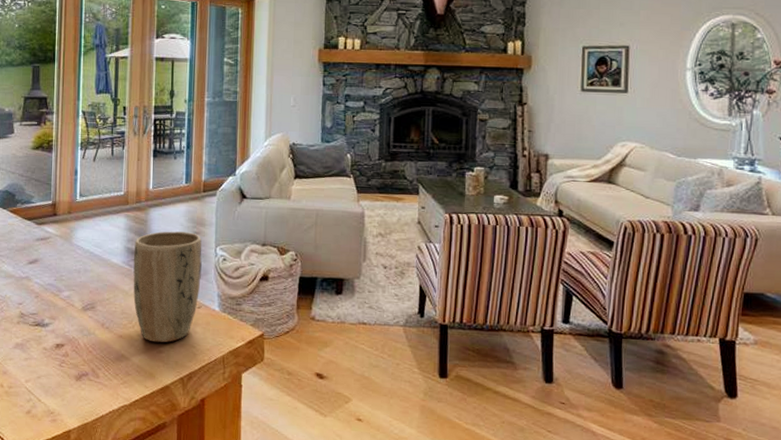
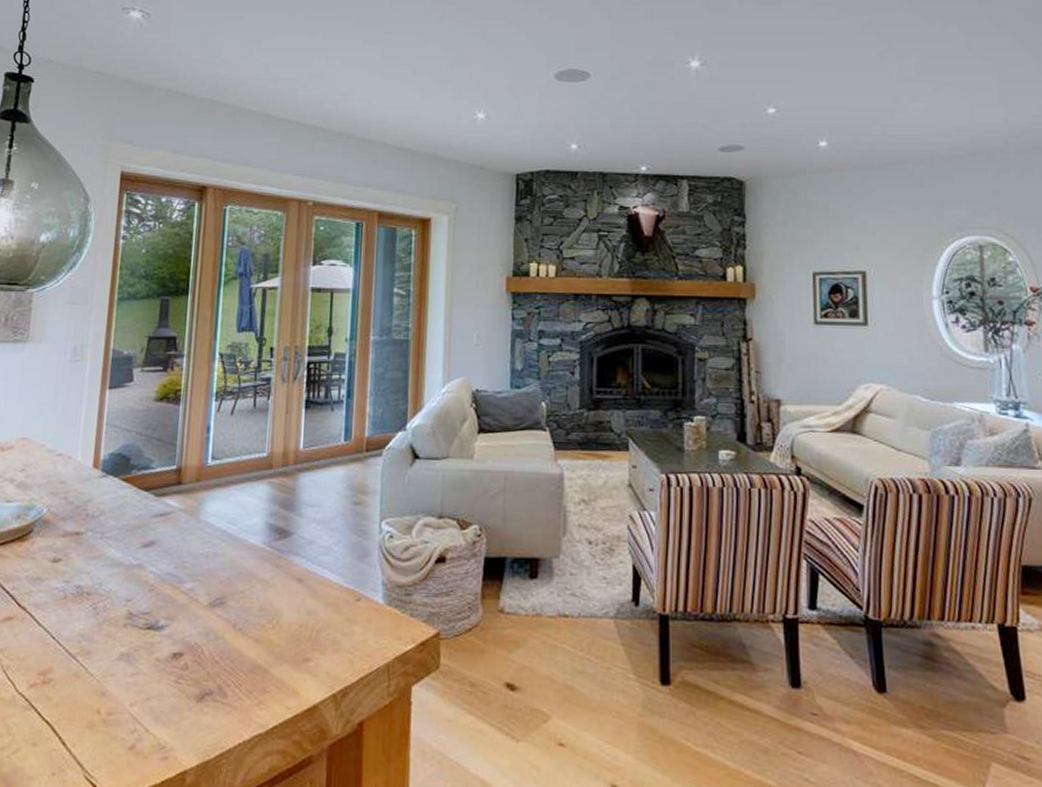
plant pot: present [133,231,202,343] -> none [275,501,364,648]

